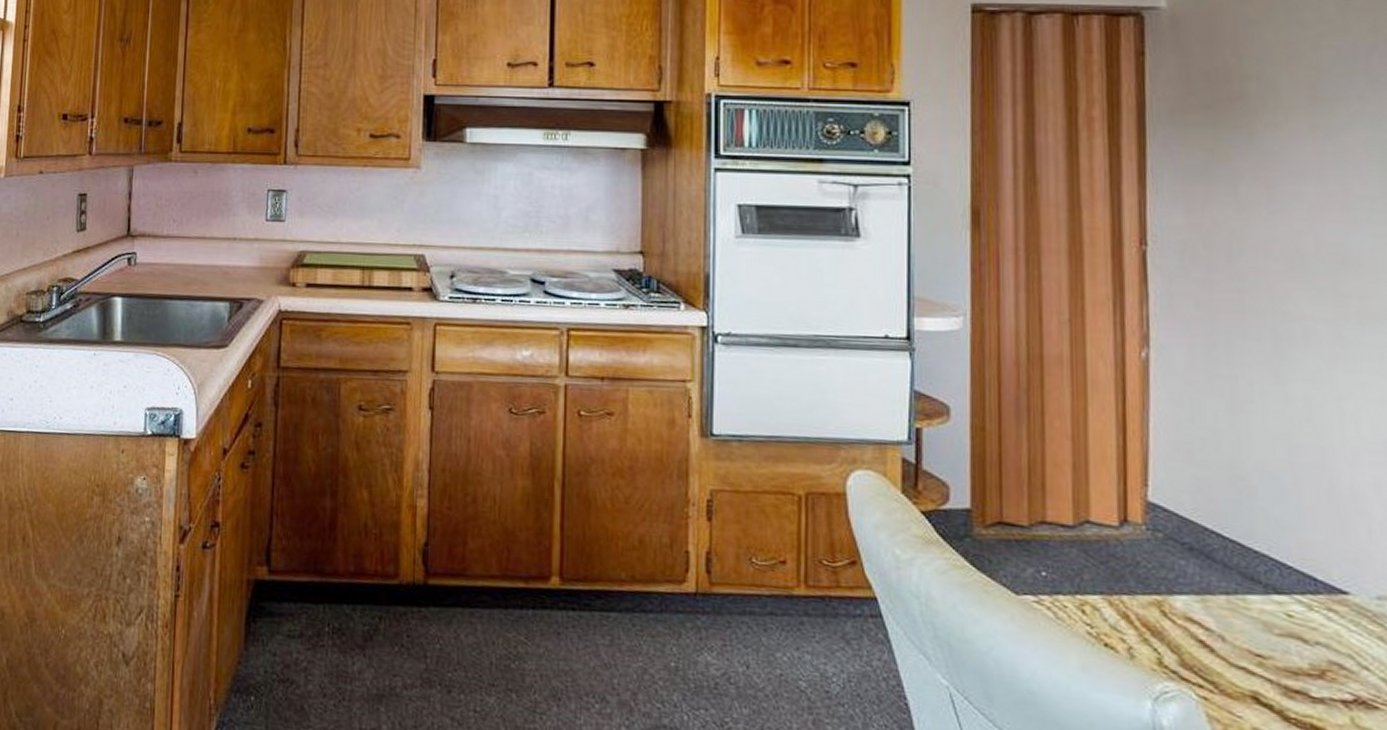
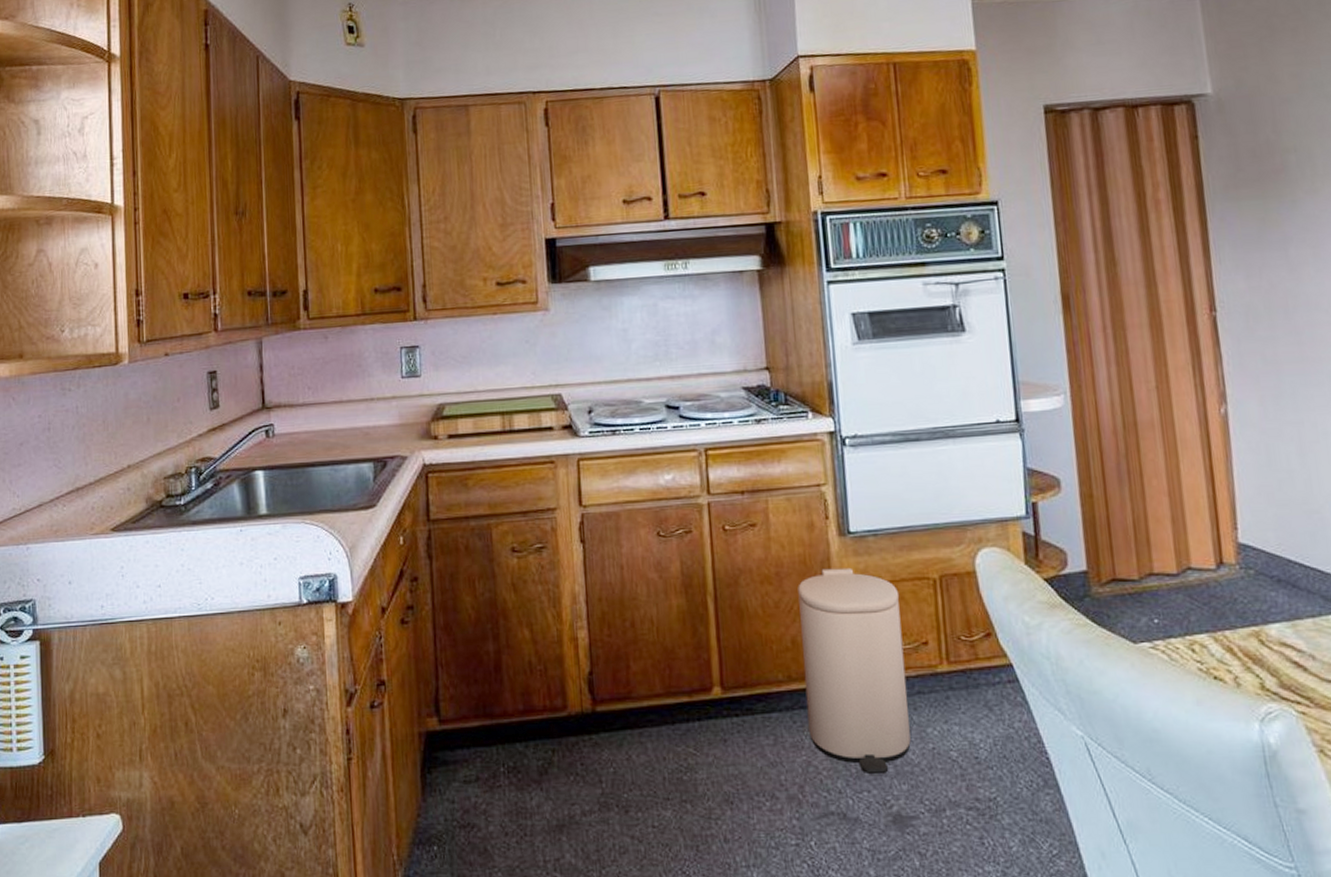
pedal bin: none [648,469,760,695] -> present [798,567,911,775]

